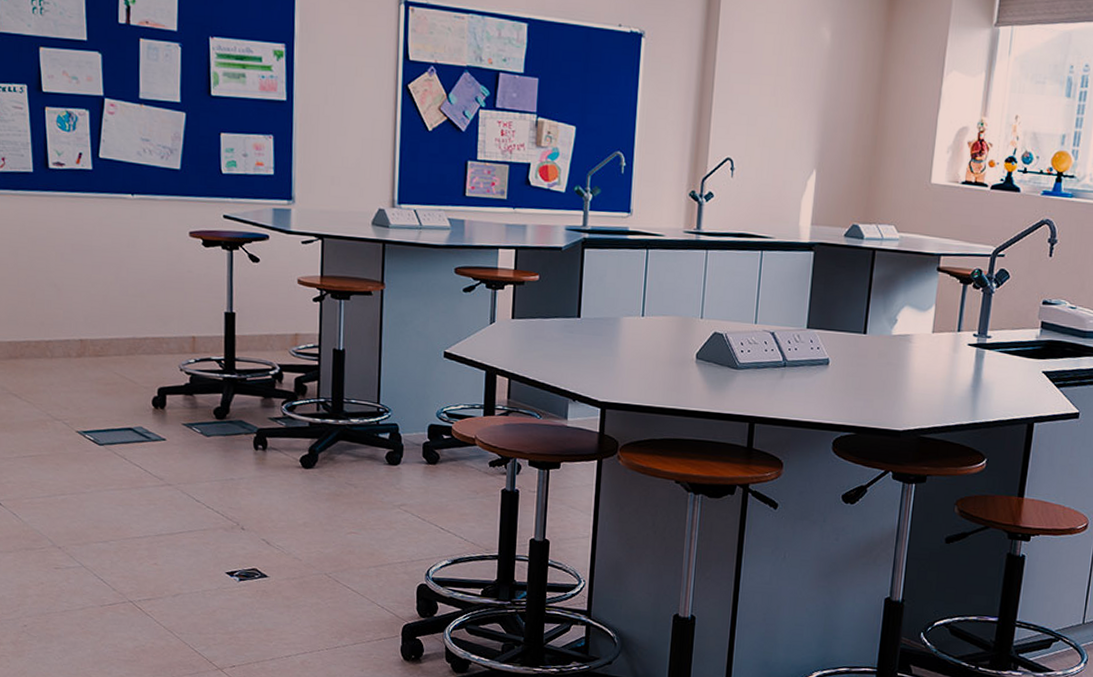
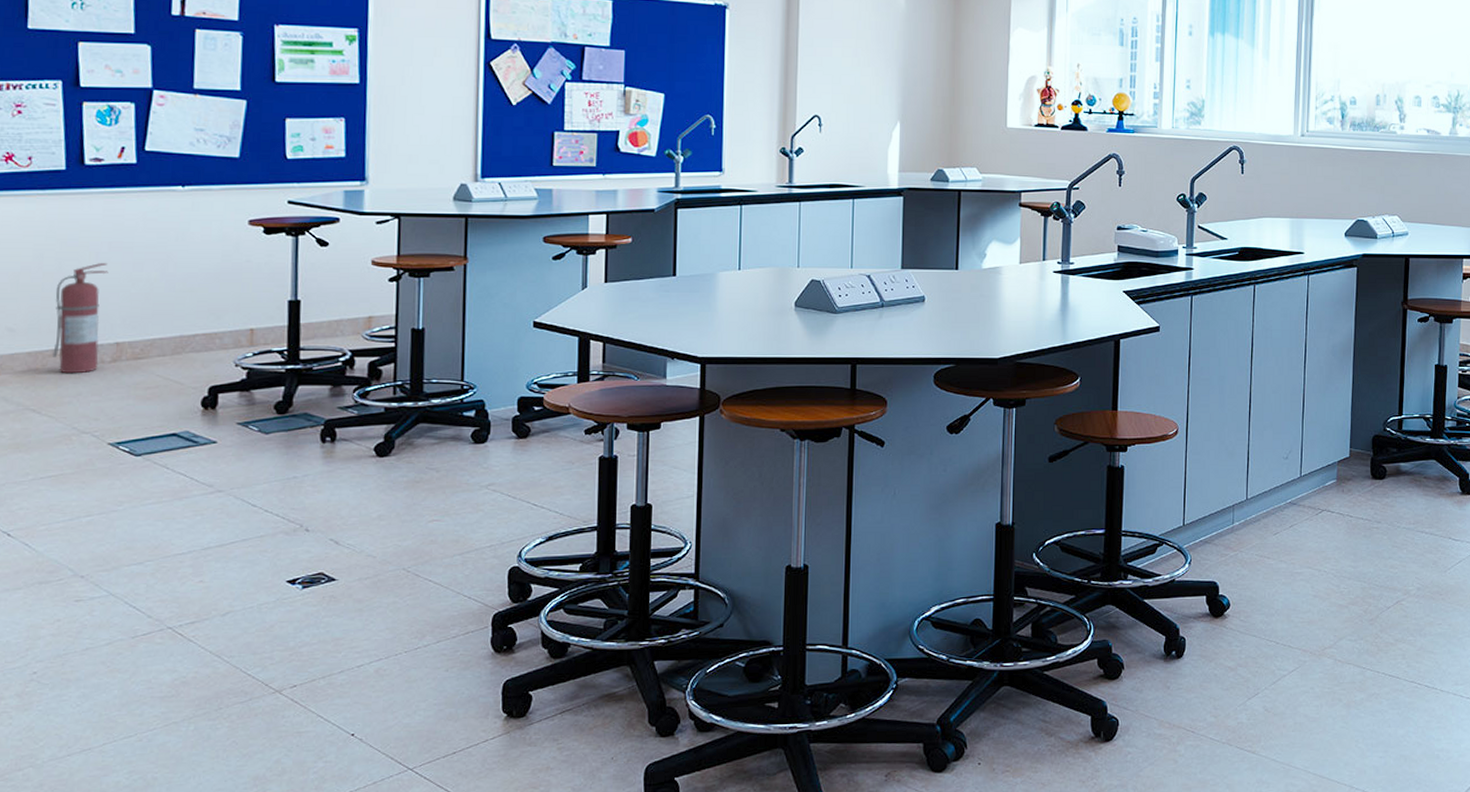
fire extinguisher: none [29,263,72,365] -> present [52,263,109,374]

